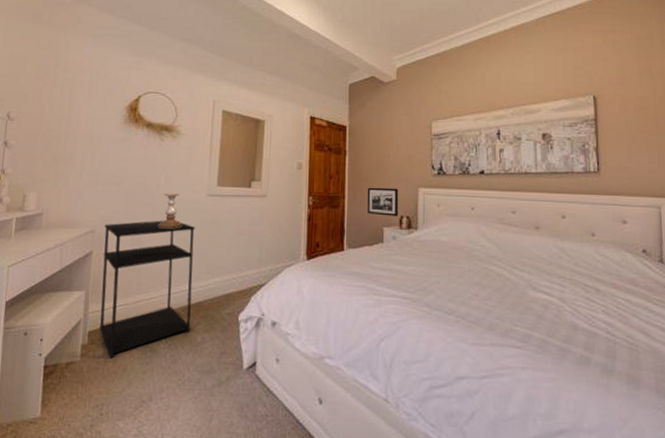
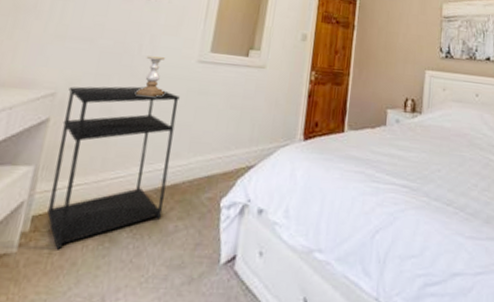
picture frame: present [367,187,399,217] -> none [372,65,406,99]

